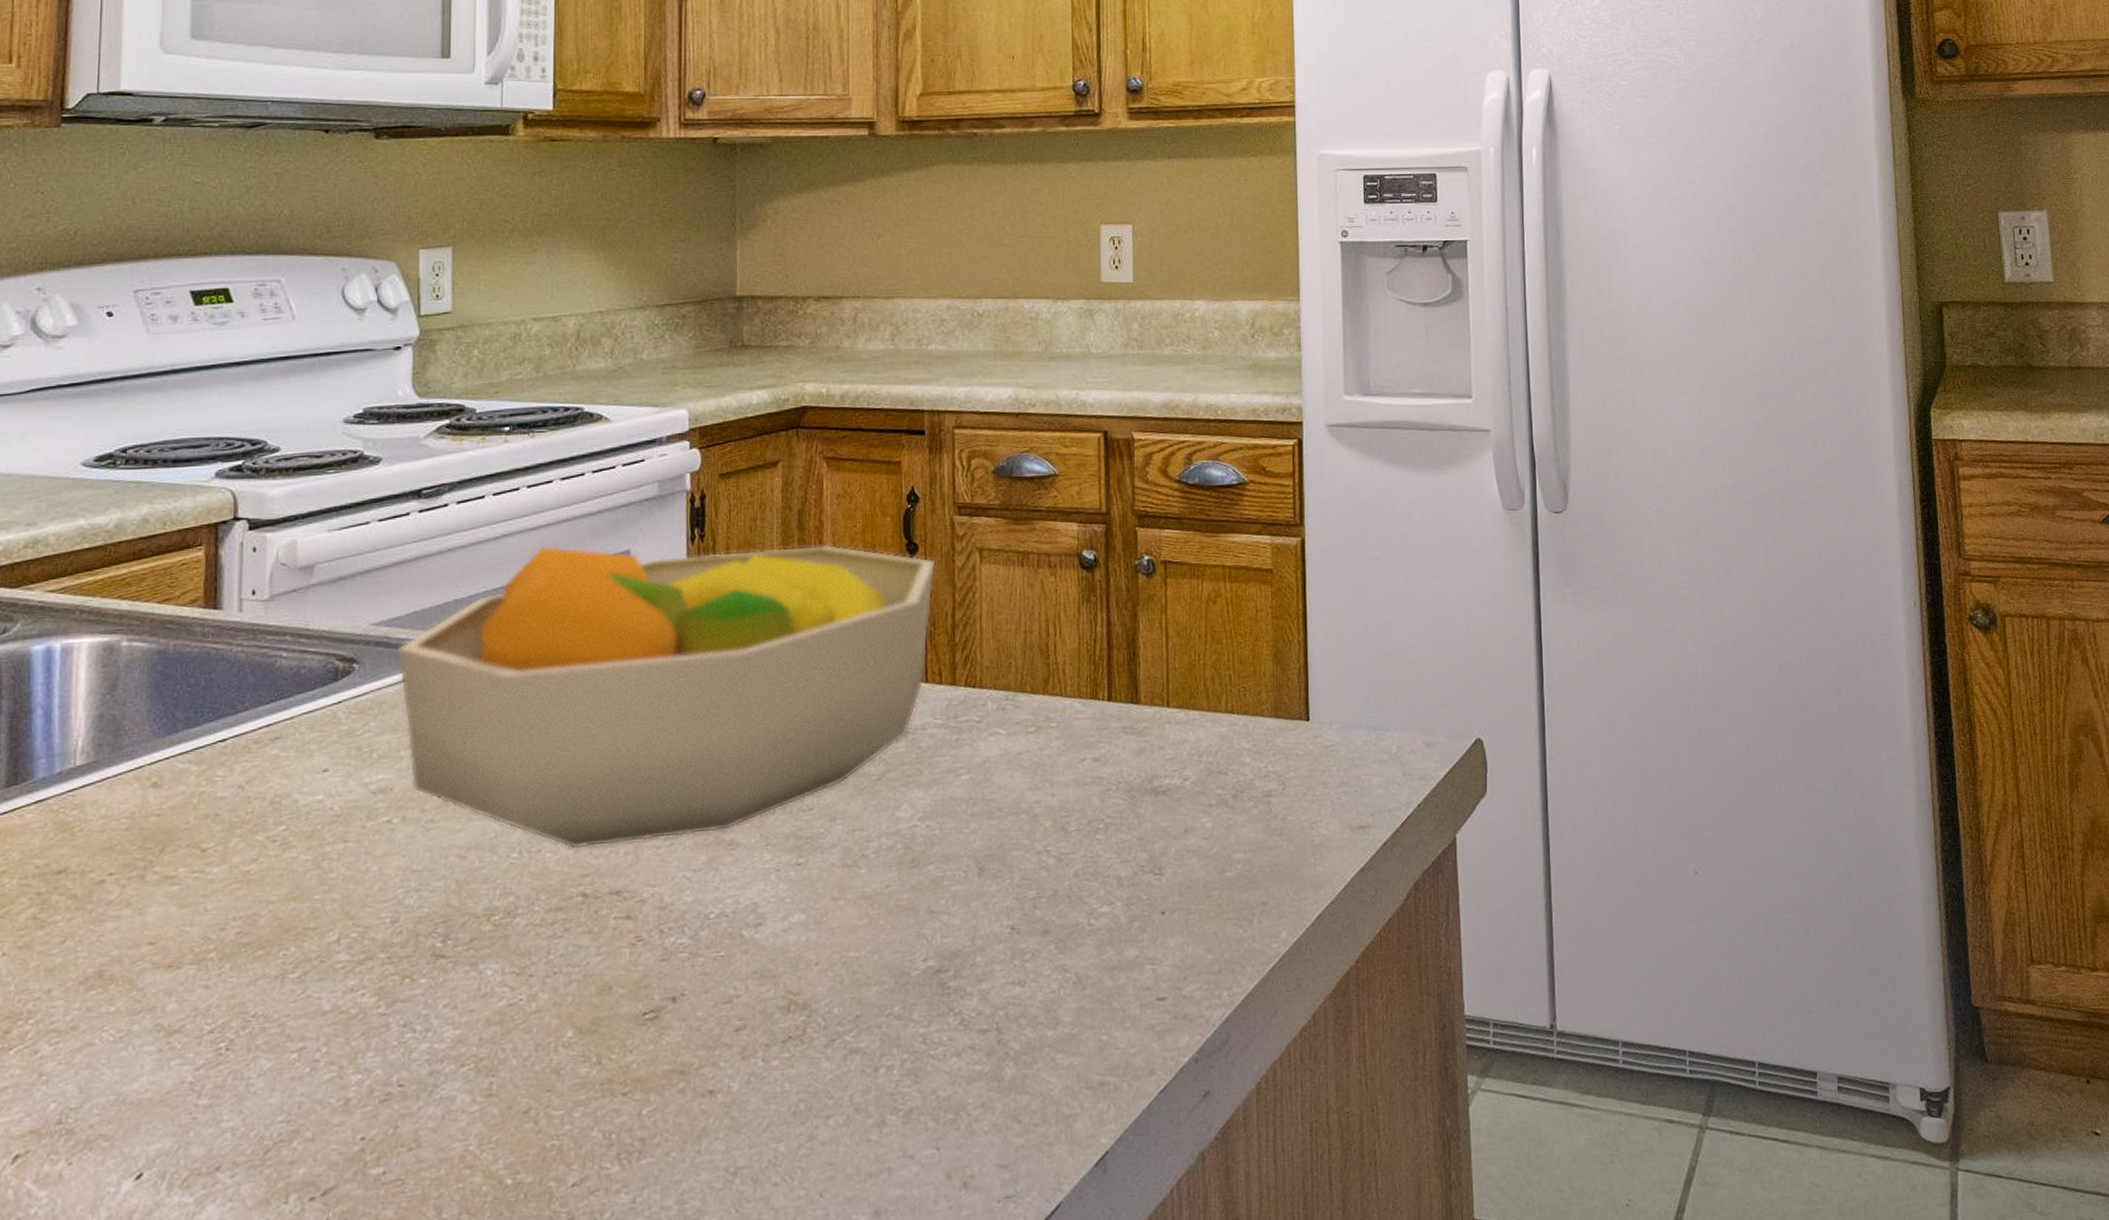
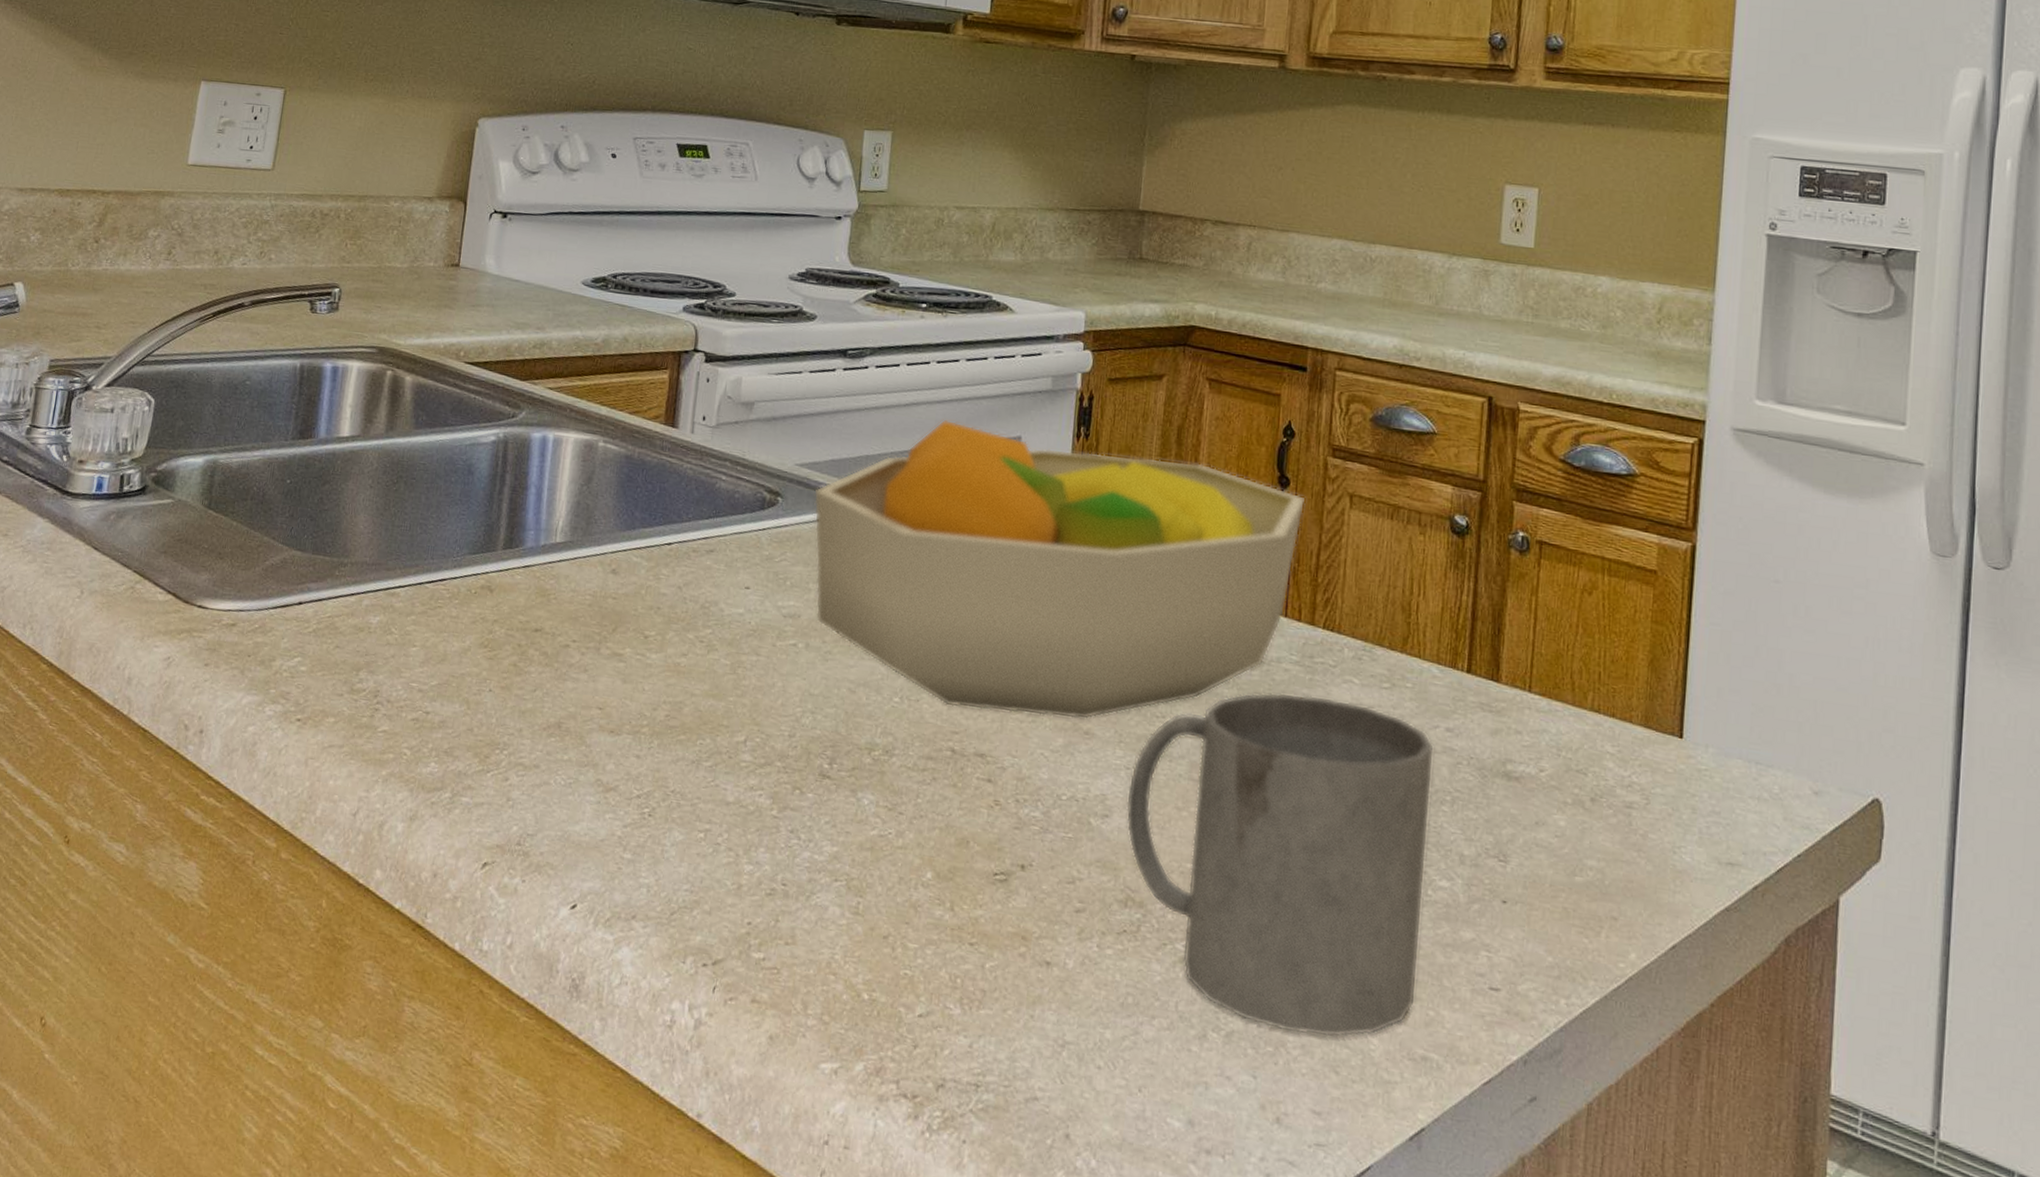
mug: none [780,753,1089,1096] -> present [1126,692,1435,1038]

